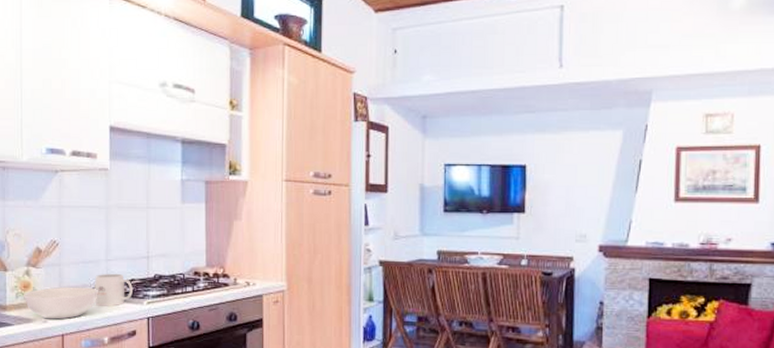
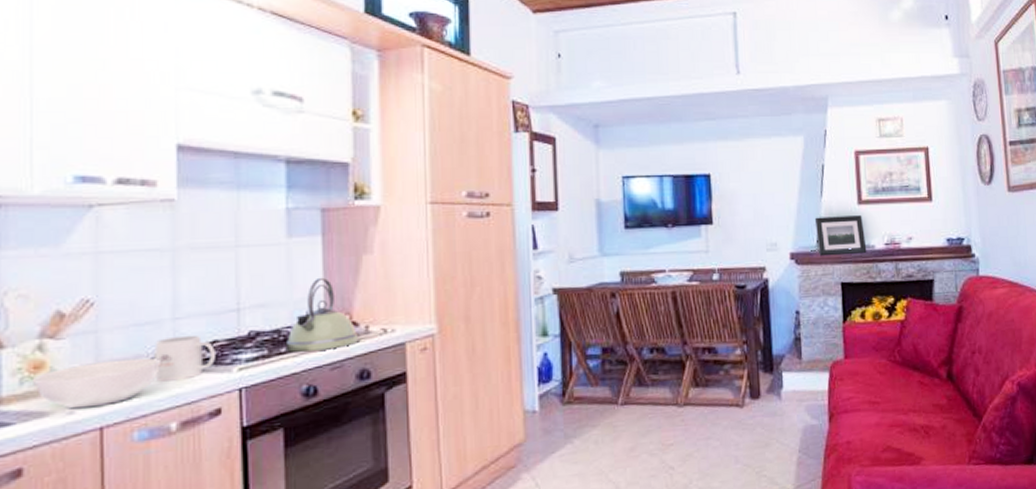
kettle: none [178,236,229,296] -> present [285,277,359,354]
picture frame: none [627,212,680,252] -> present [814,215,867,257]

